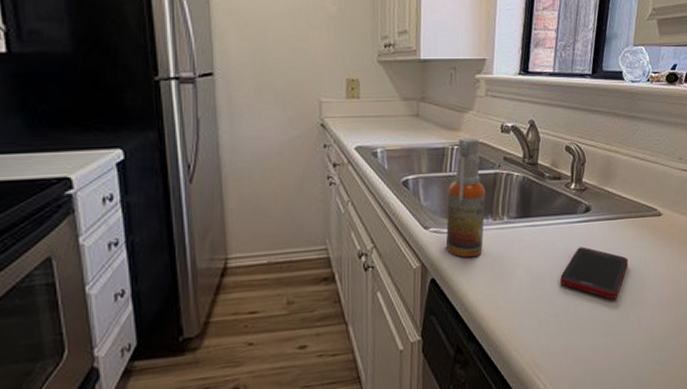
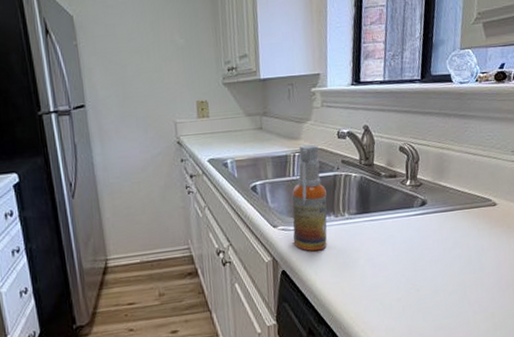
cell phone: present [560,246,629,299] -> none [401,237,466,284]

